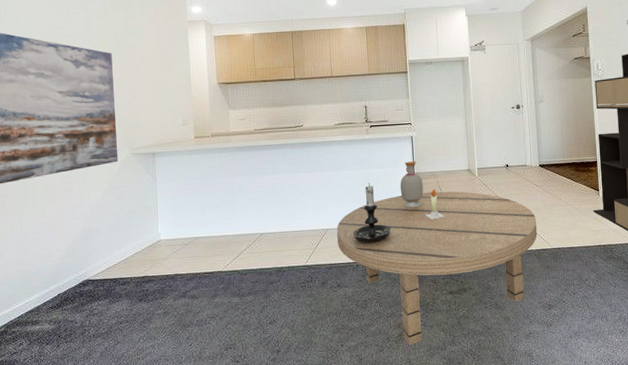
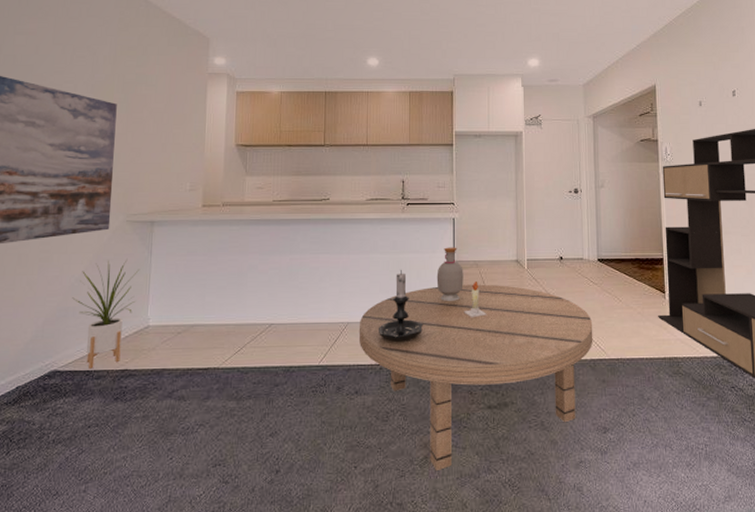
house plant: none [94,185,148,277] -> present [72,259,140,369]

